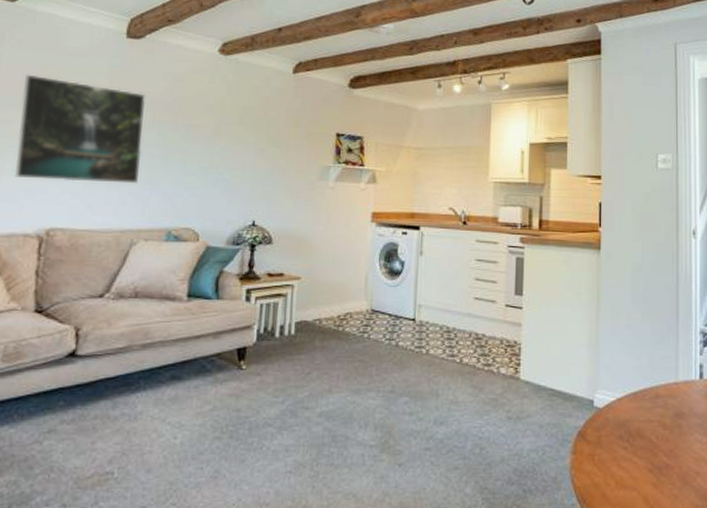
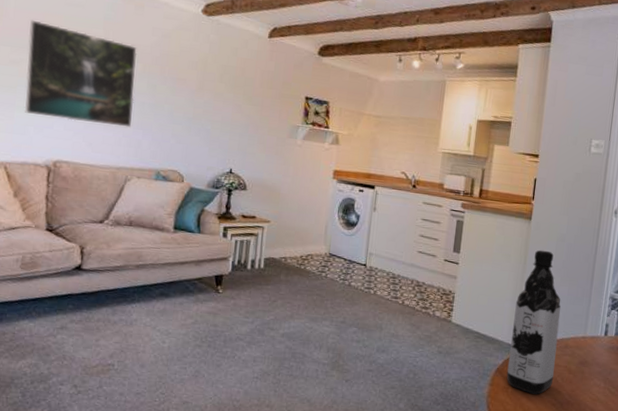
water bottle: none [590,283,647,460] -> present [506,250,561,394]

